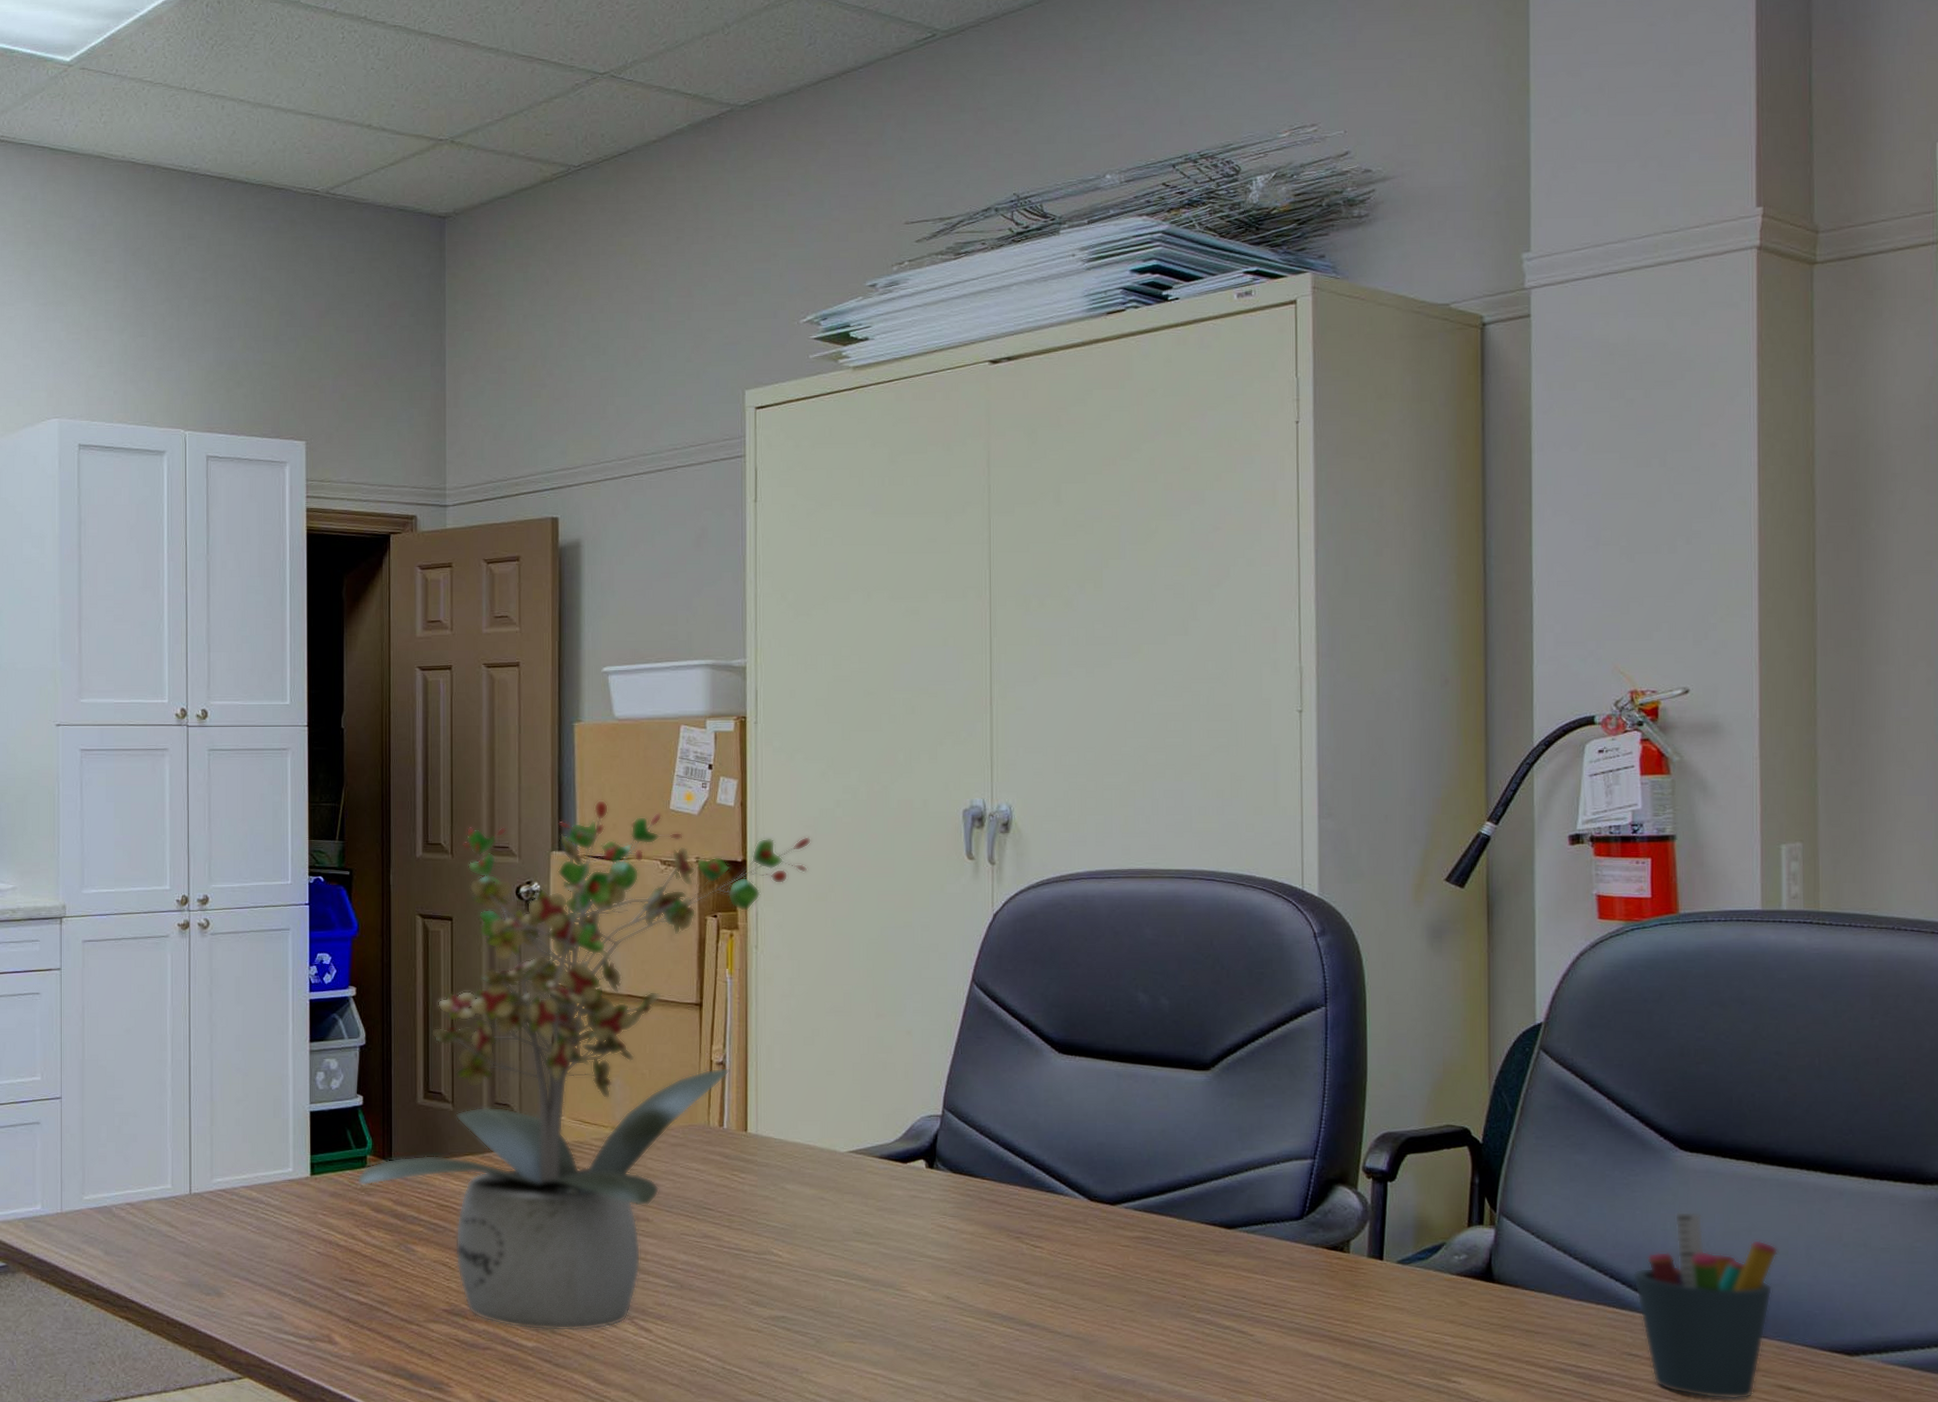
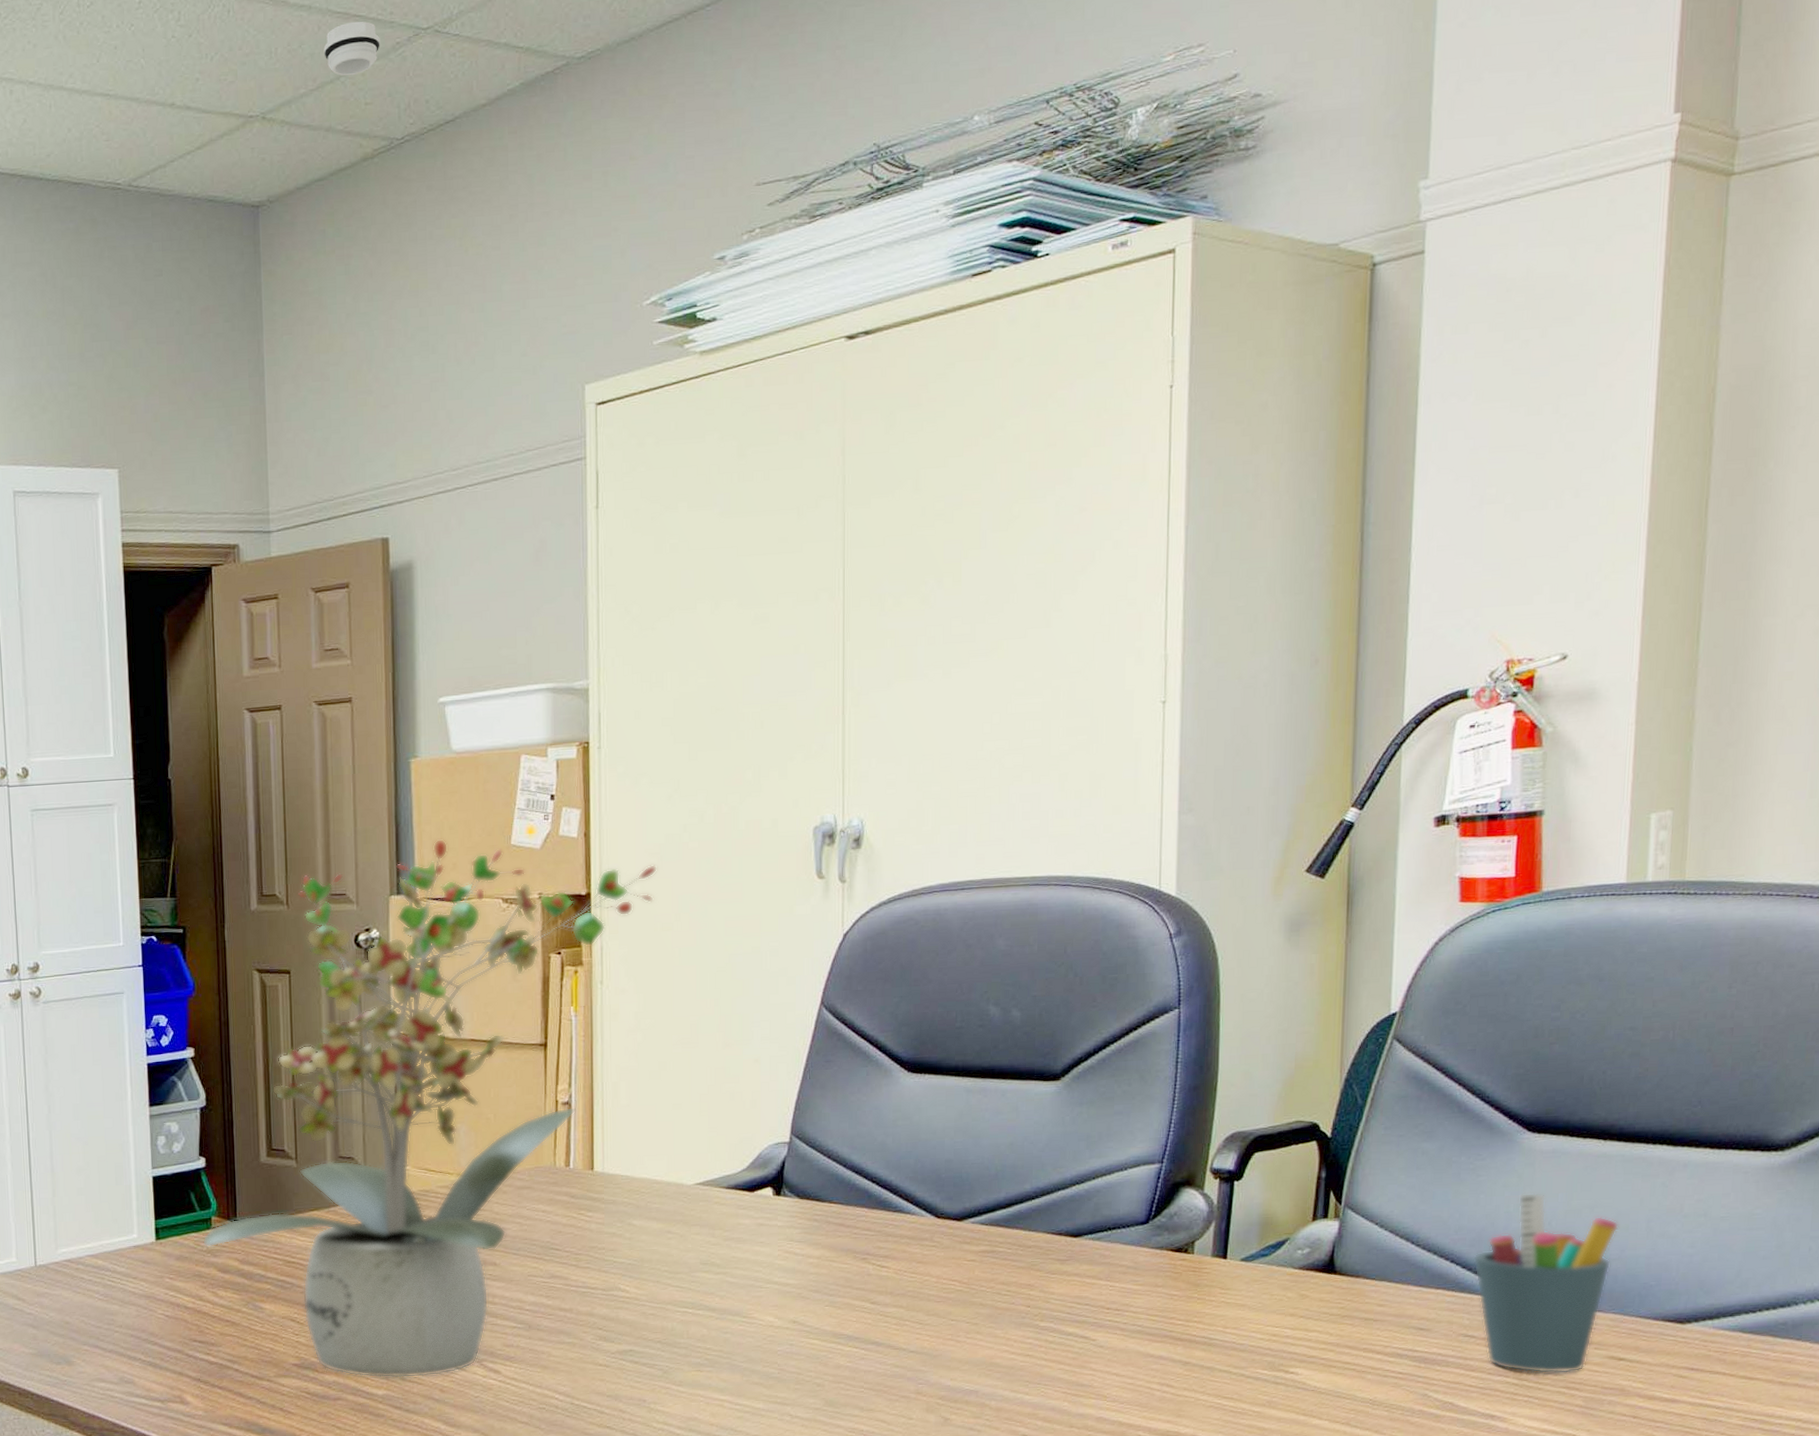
smoke detector: none [509,64,561,110] -> present [323,21,380,76]

